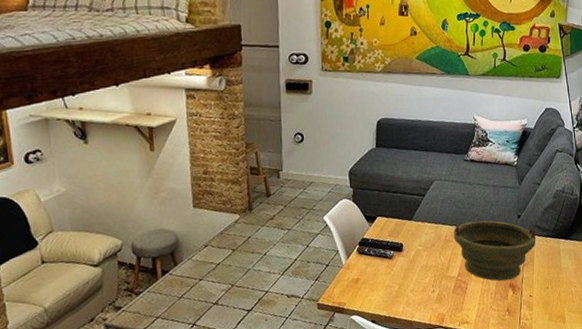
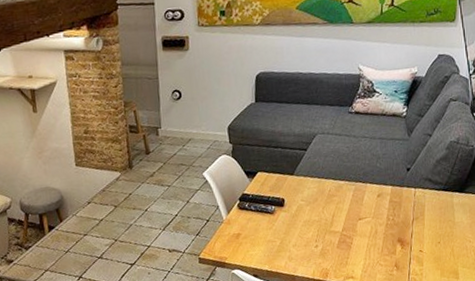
bowl: present [454,220,536,281] -> none [338,174,427,236]

